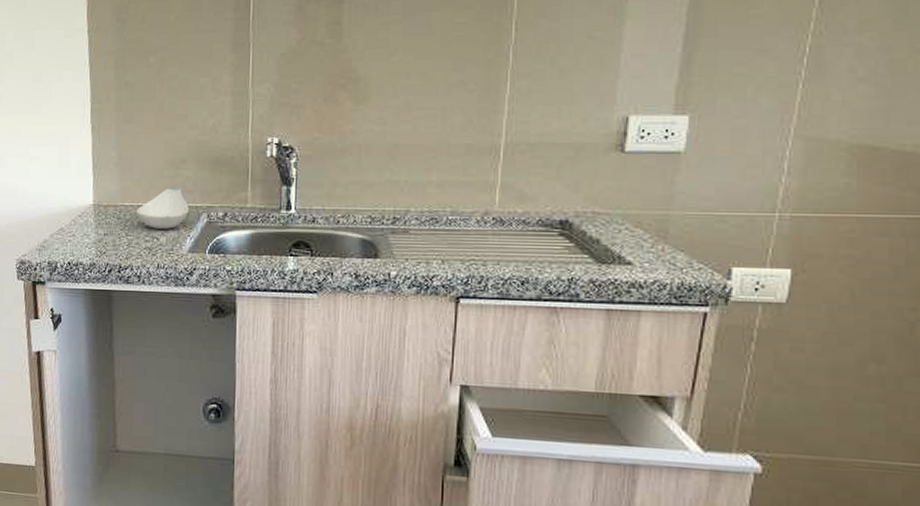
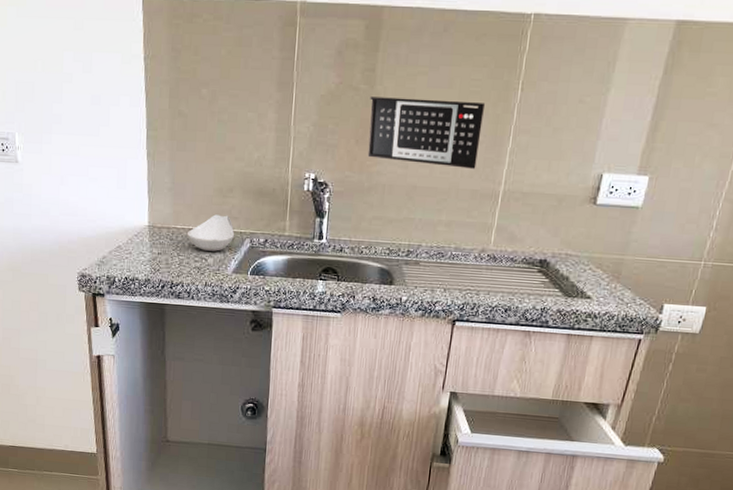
calendar: none [337,47,474,122] -> present [367,97,486,170]

